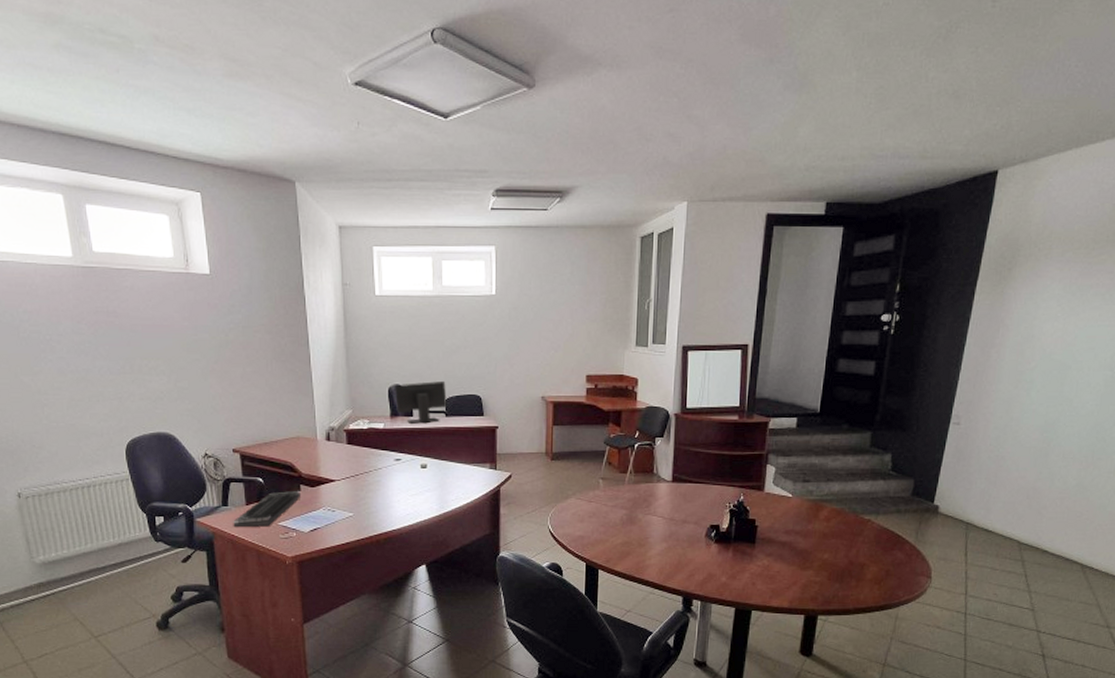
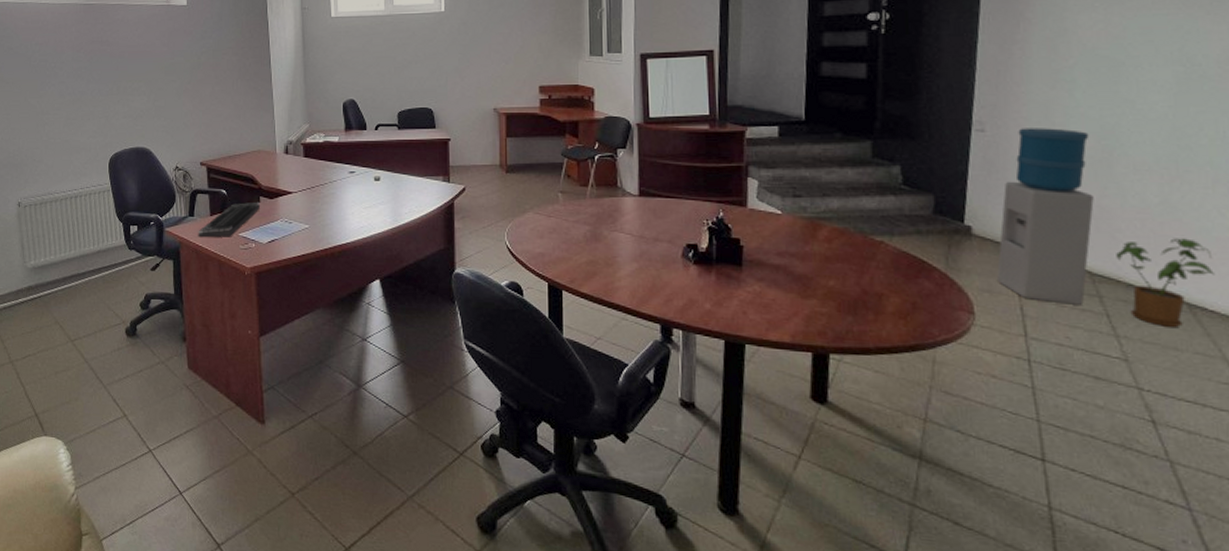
computer monitor: present [395,380,447,425] -> none [349,94,399,138]
water cooler: none [951,422,1036,568] -> present [996,128,1094,305]
house plant: none [1039,513,1105,583] -> present [1116,238,1214,327]

